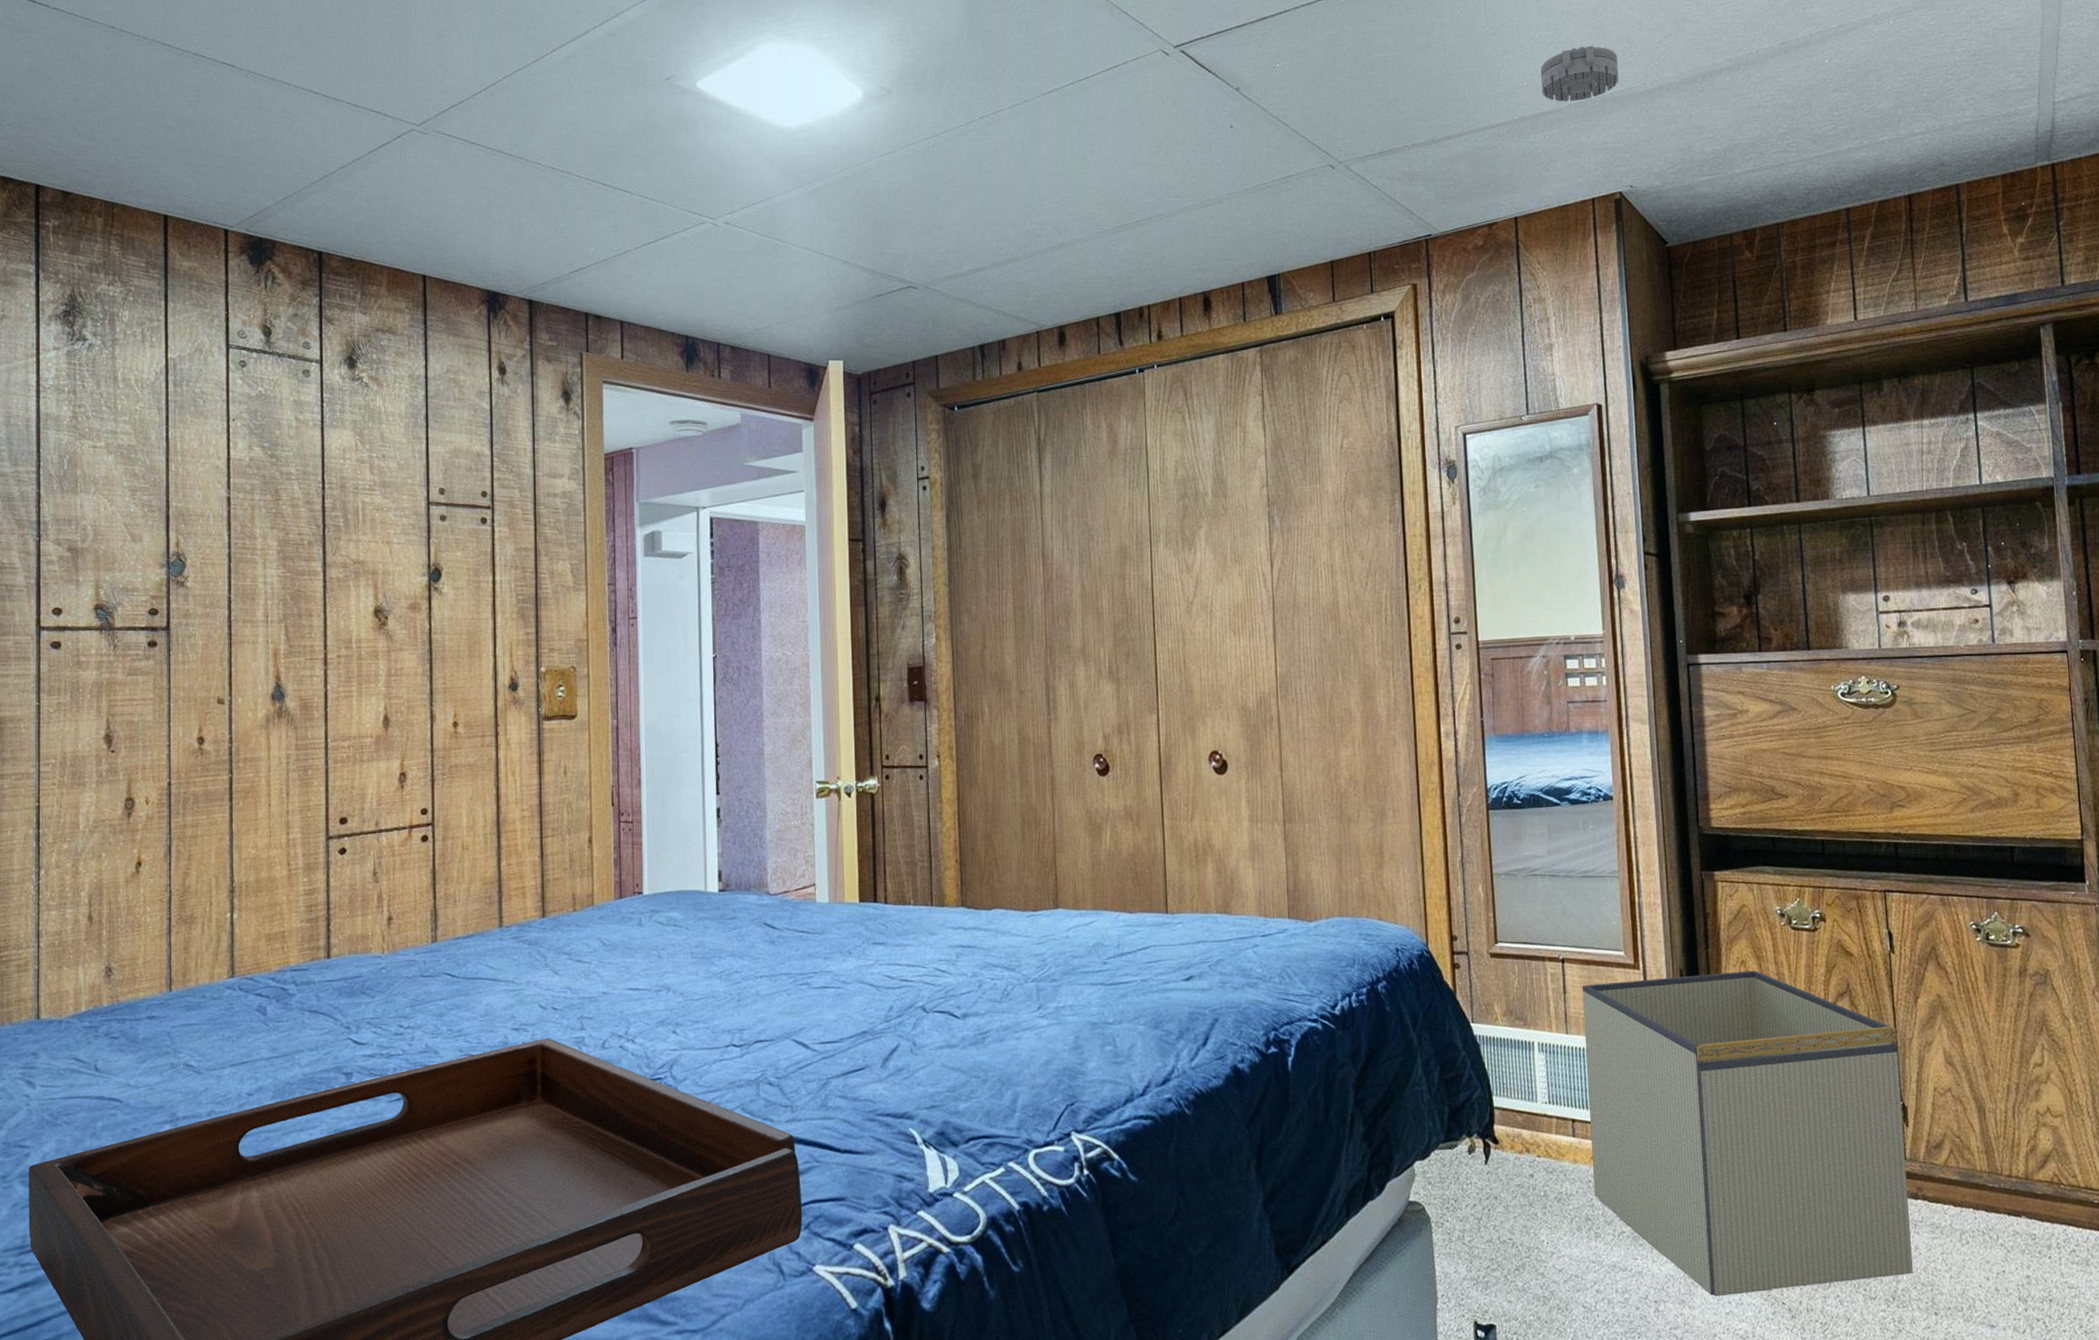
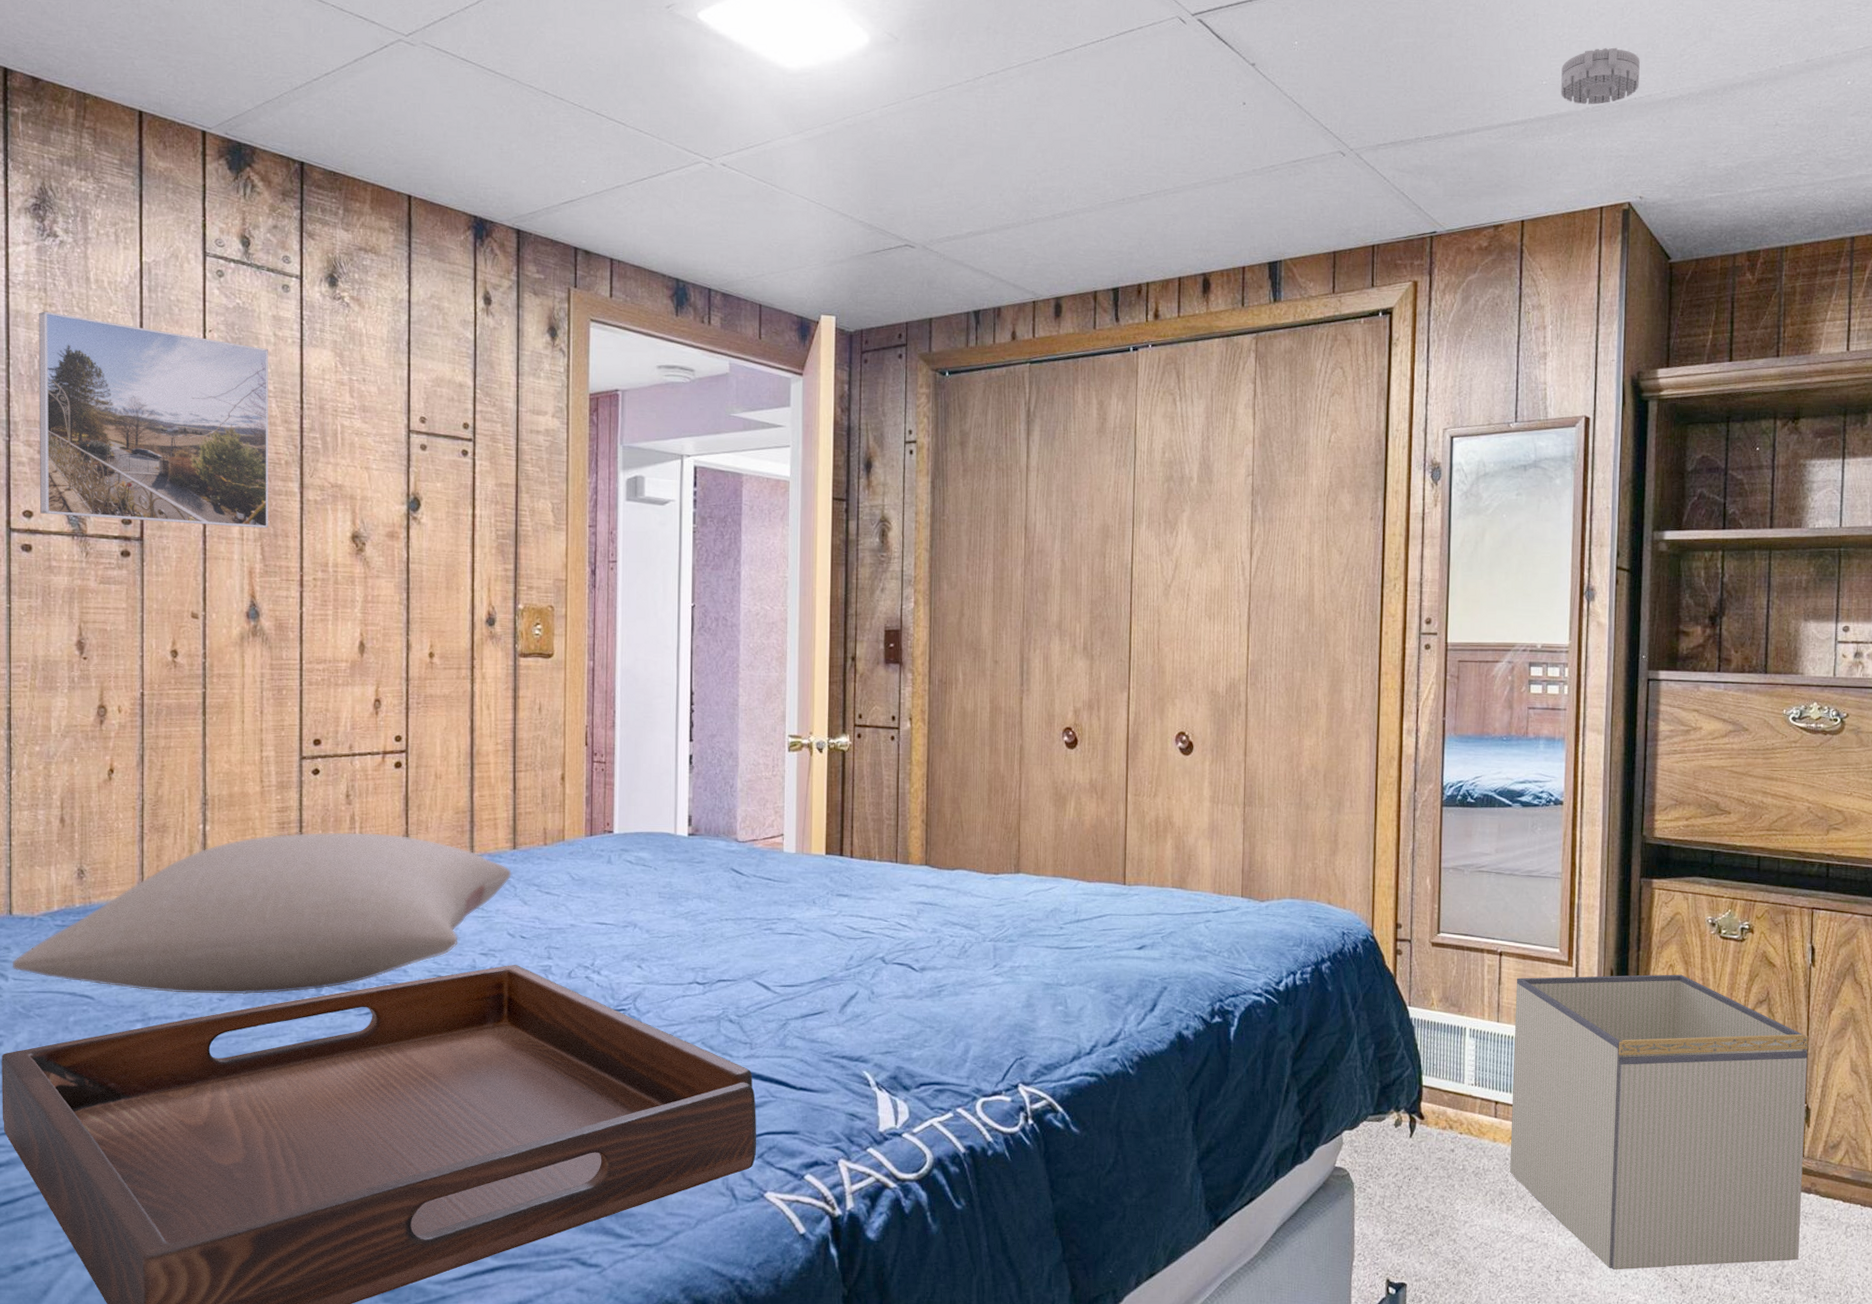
pillow: none [39,910,541,1090] -> present [12,832,512,995]
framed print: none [68,412,293,611] -> present [38,311,269,529]

